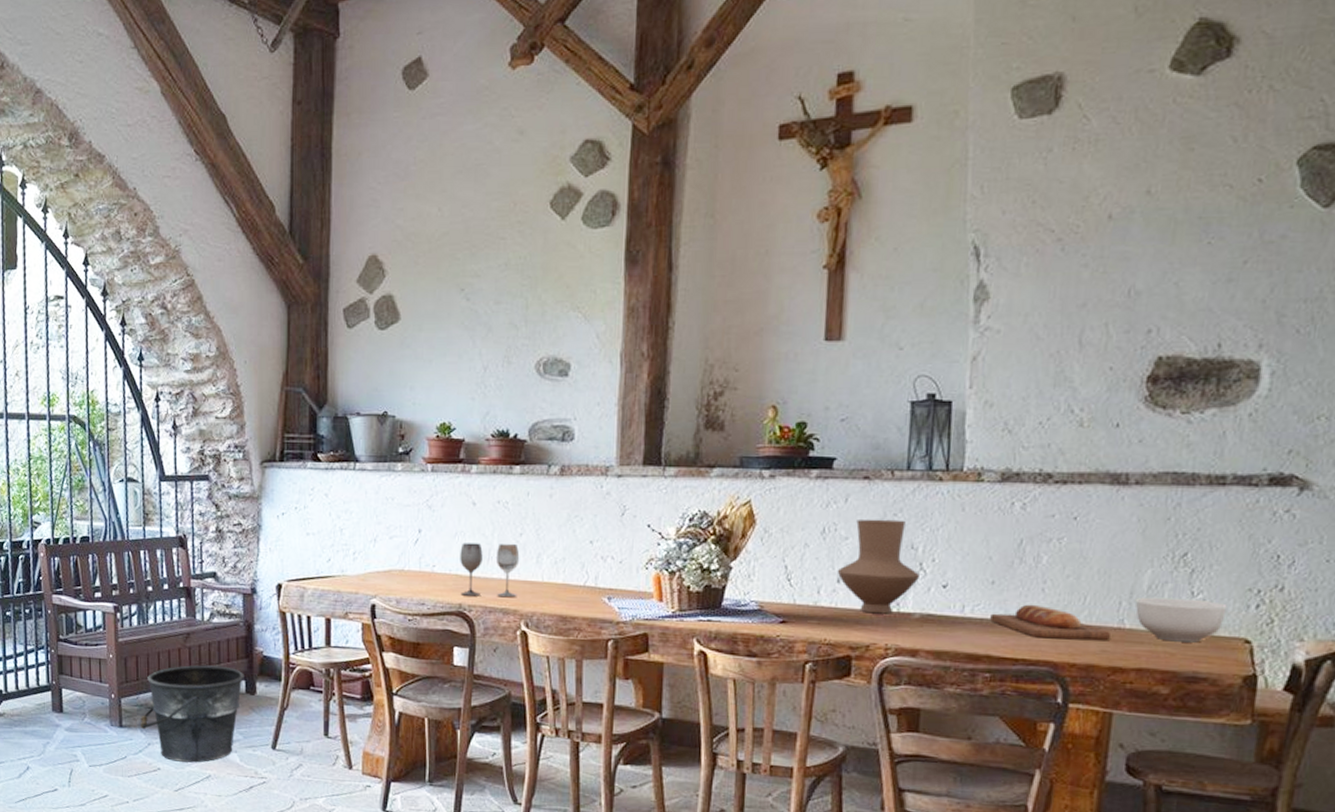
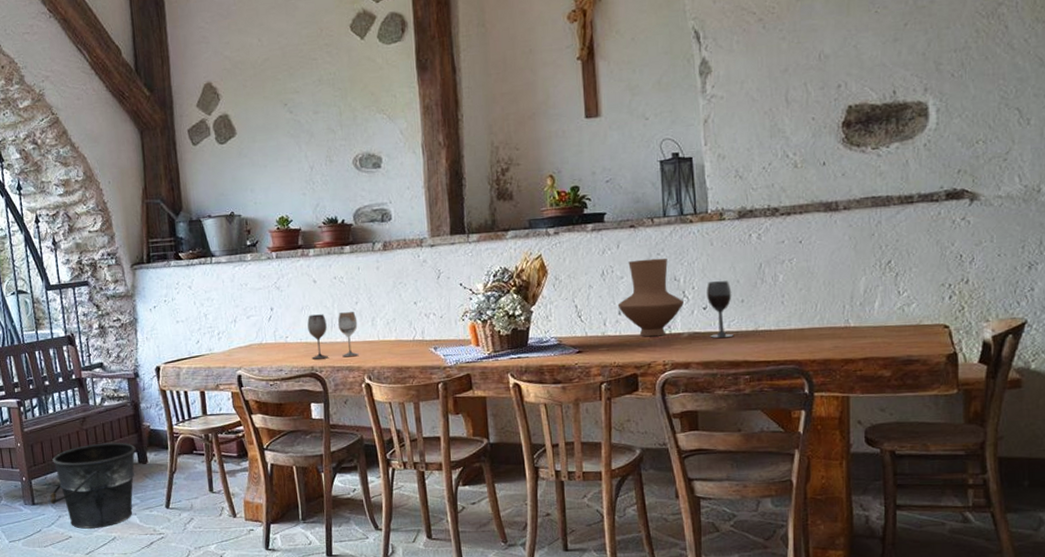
wine glass: none [947,555,982,626] -> present [706,281,734,339]
bread loaf: present [990,604,1110,640] -> none [744,315,839,342]
bowl: present [1135,597,1227,643] -> none [855,297,927,333]

